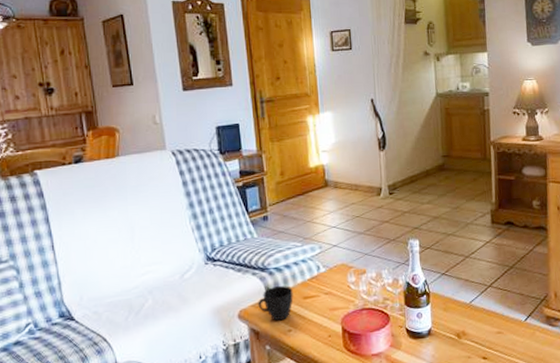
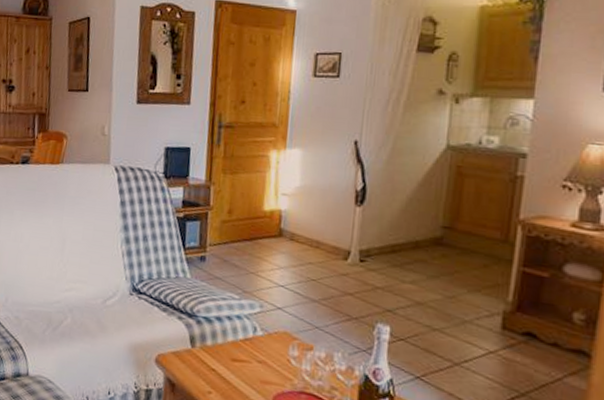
cup: present [258,285,293,321] -> none [179,337,221,379]

